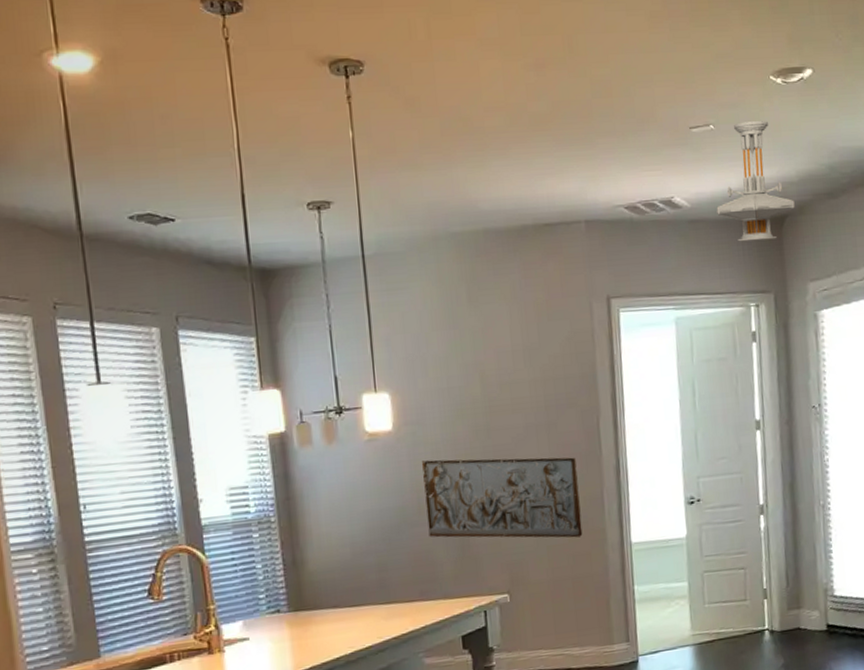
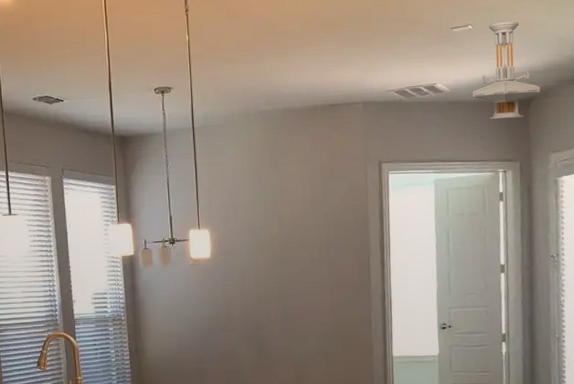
relief sculpture: present [422,457,583,538] -> none [232,281,354,349]

